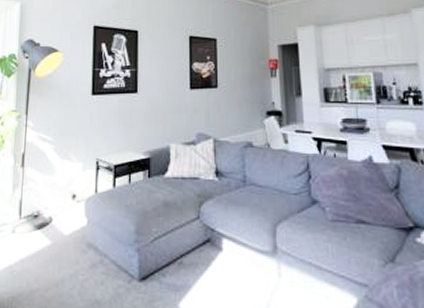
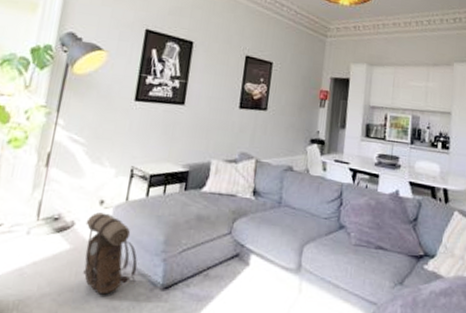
backpack: none [62,207,114,289] -> present [83,212,138,295]

